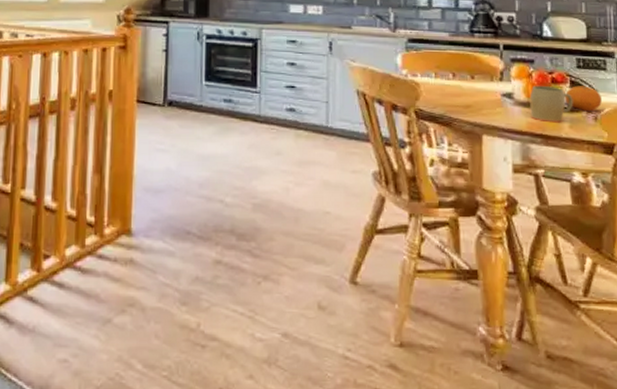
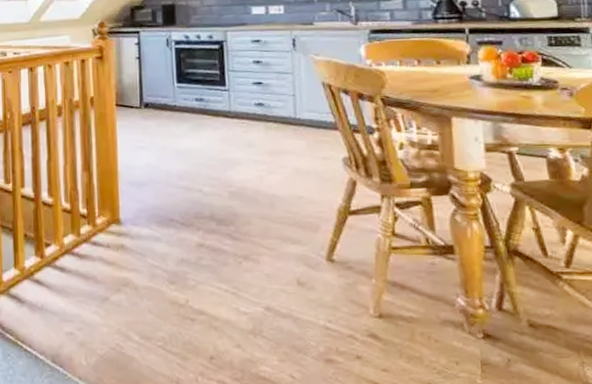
mug: present [530,85,573,122] -> none [499,65,546,101]
fruit: present [564,86,602,112] -> none [536,63,577,88]

